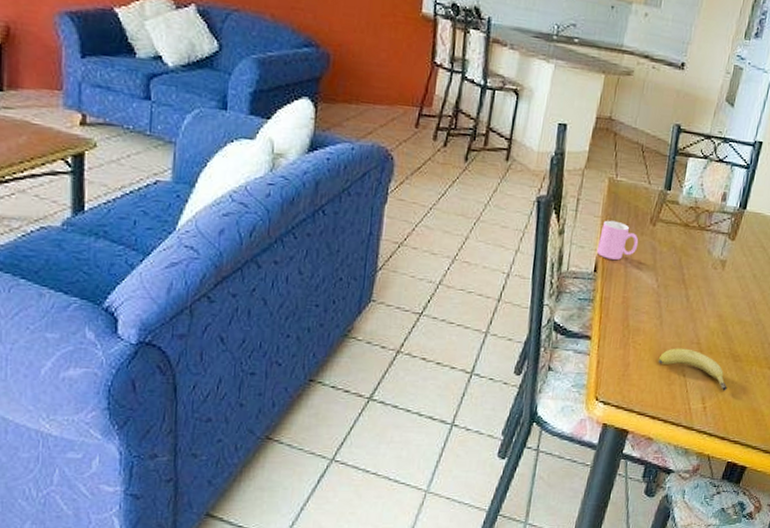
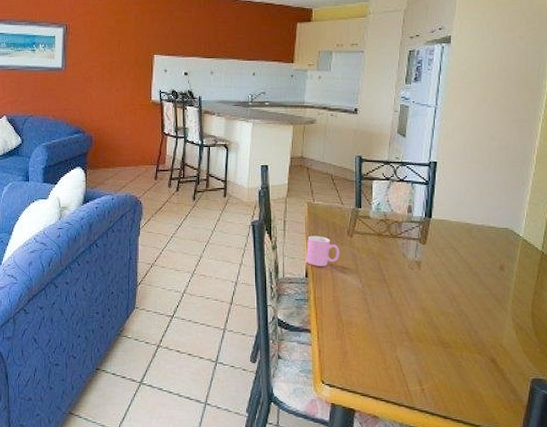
fruit: present [658,348,727,391] -> none [372,337,441,375]

